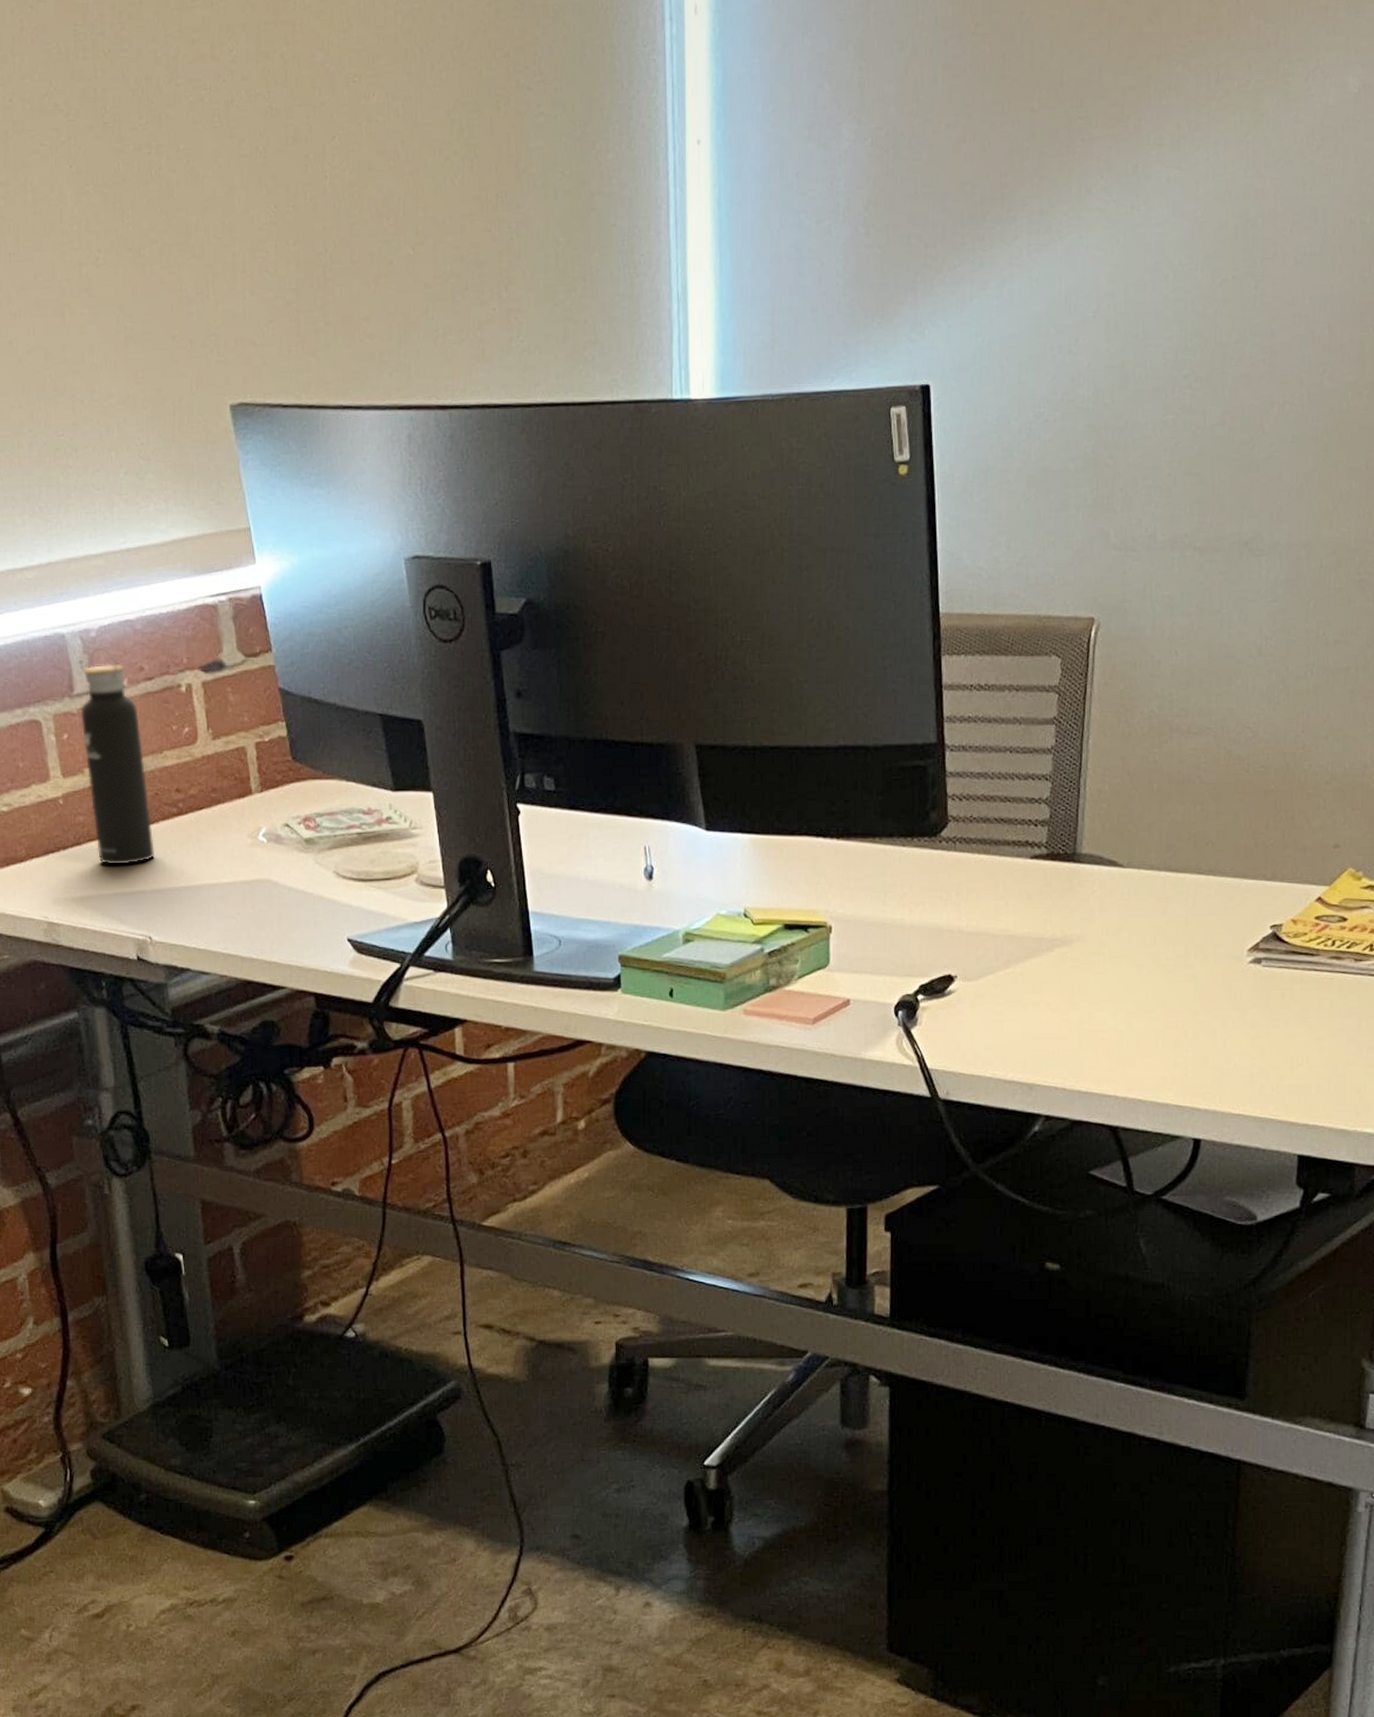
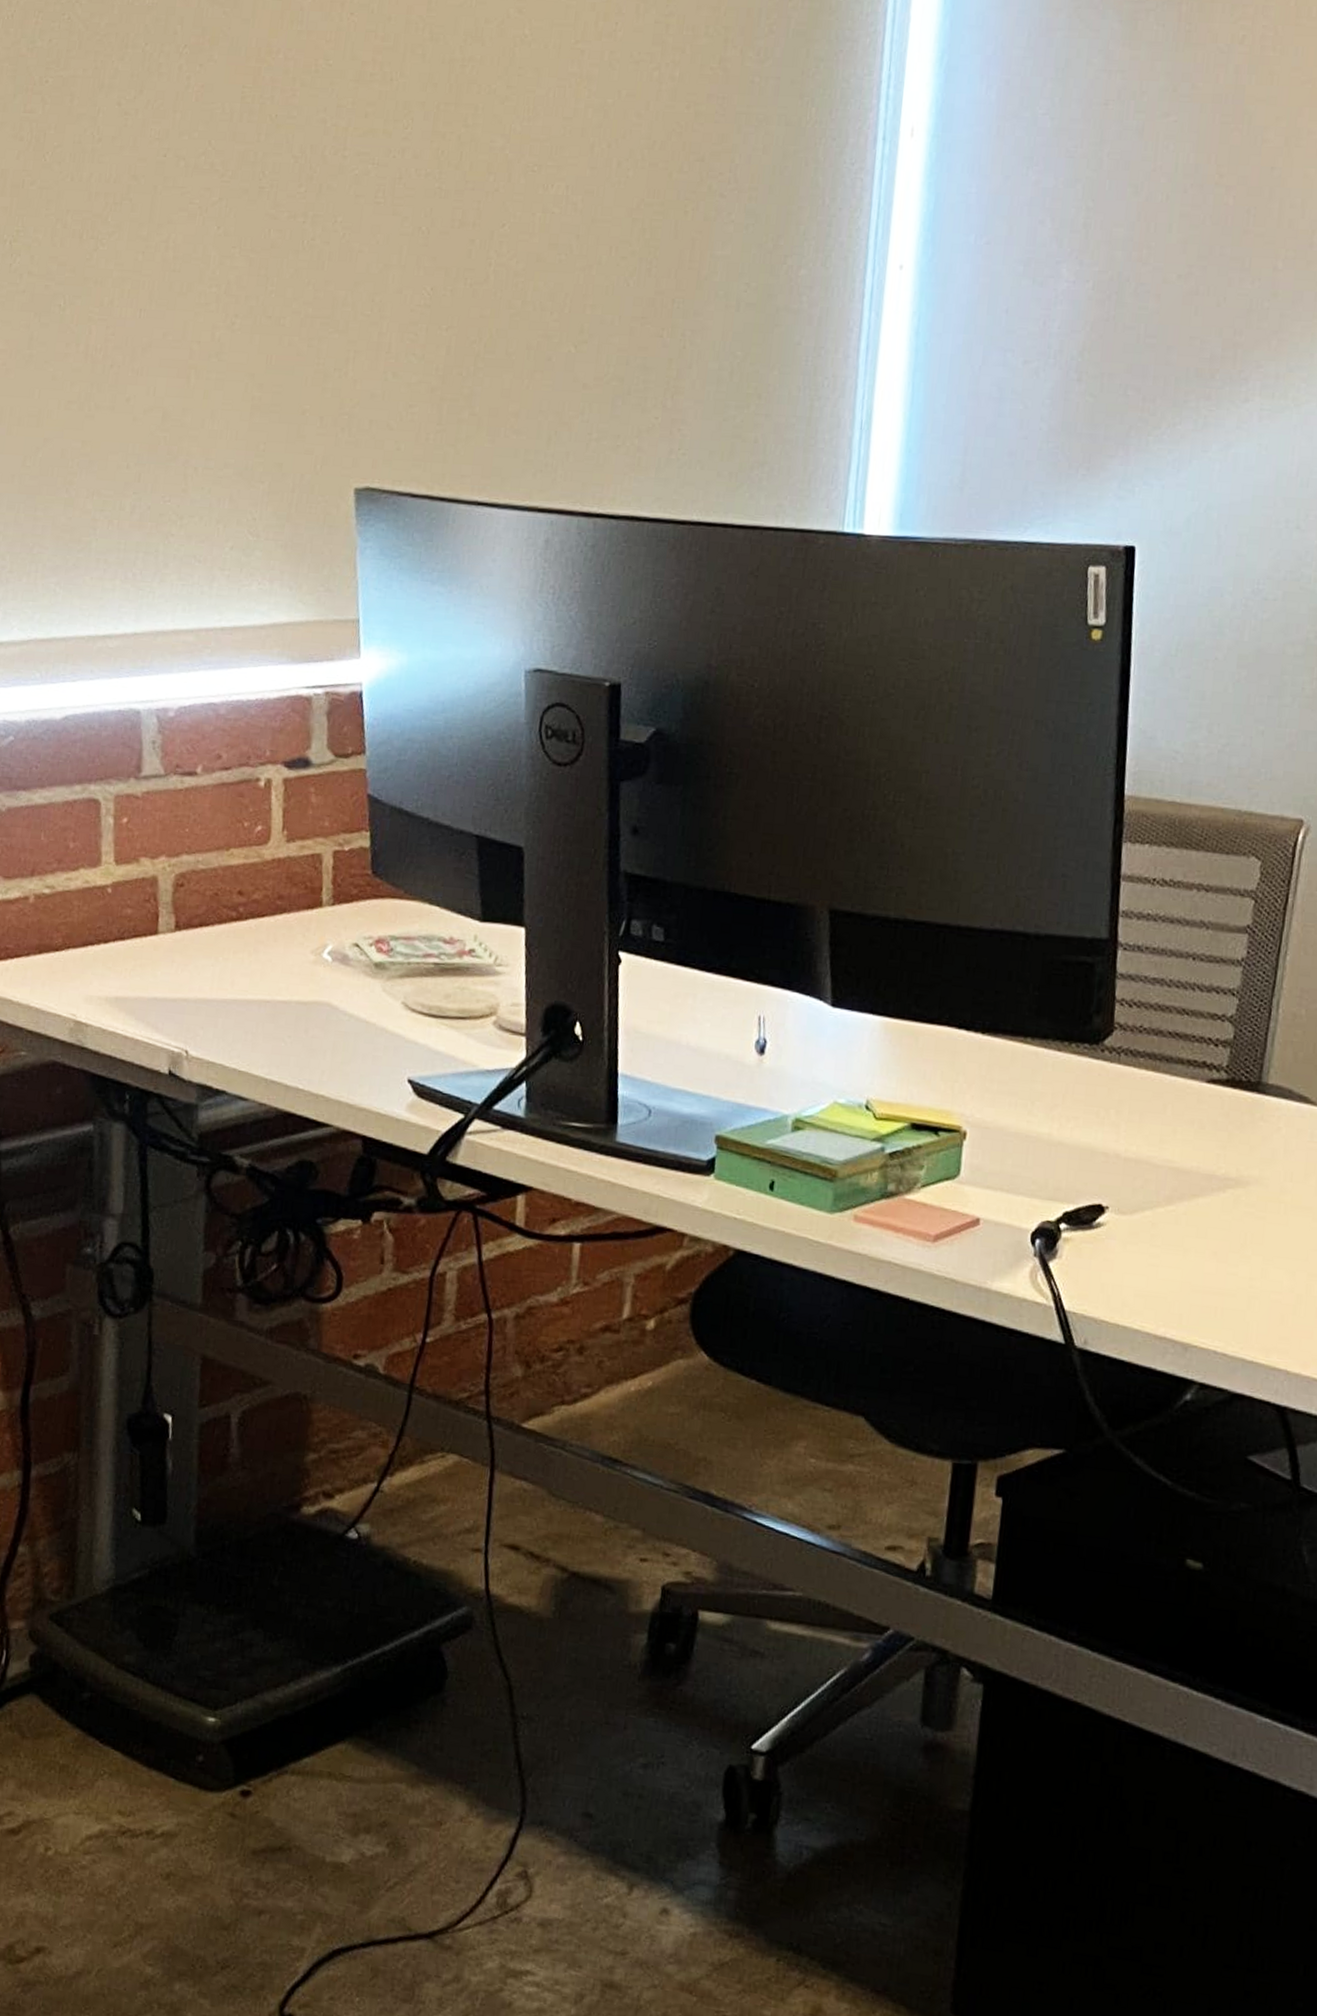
water bottle: present [81,647,154,865] -> none [141,728,209,968]

